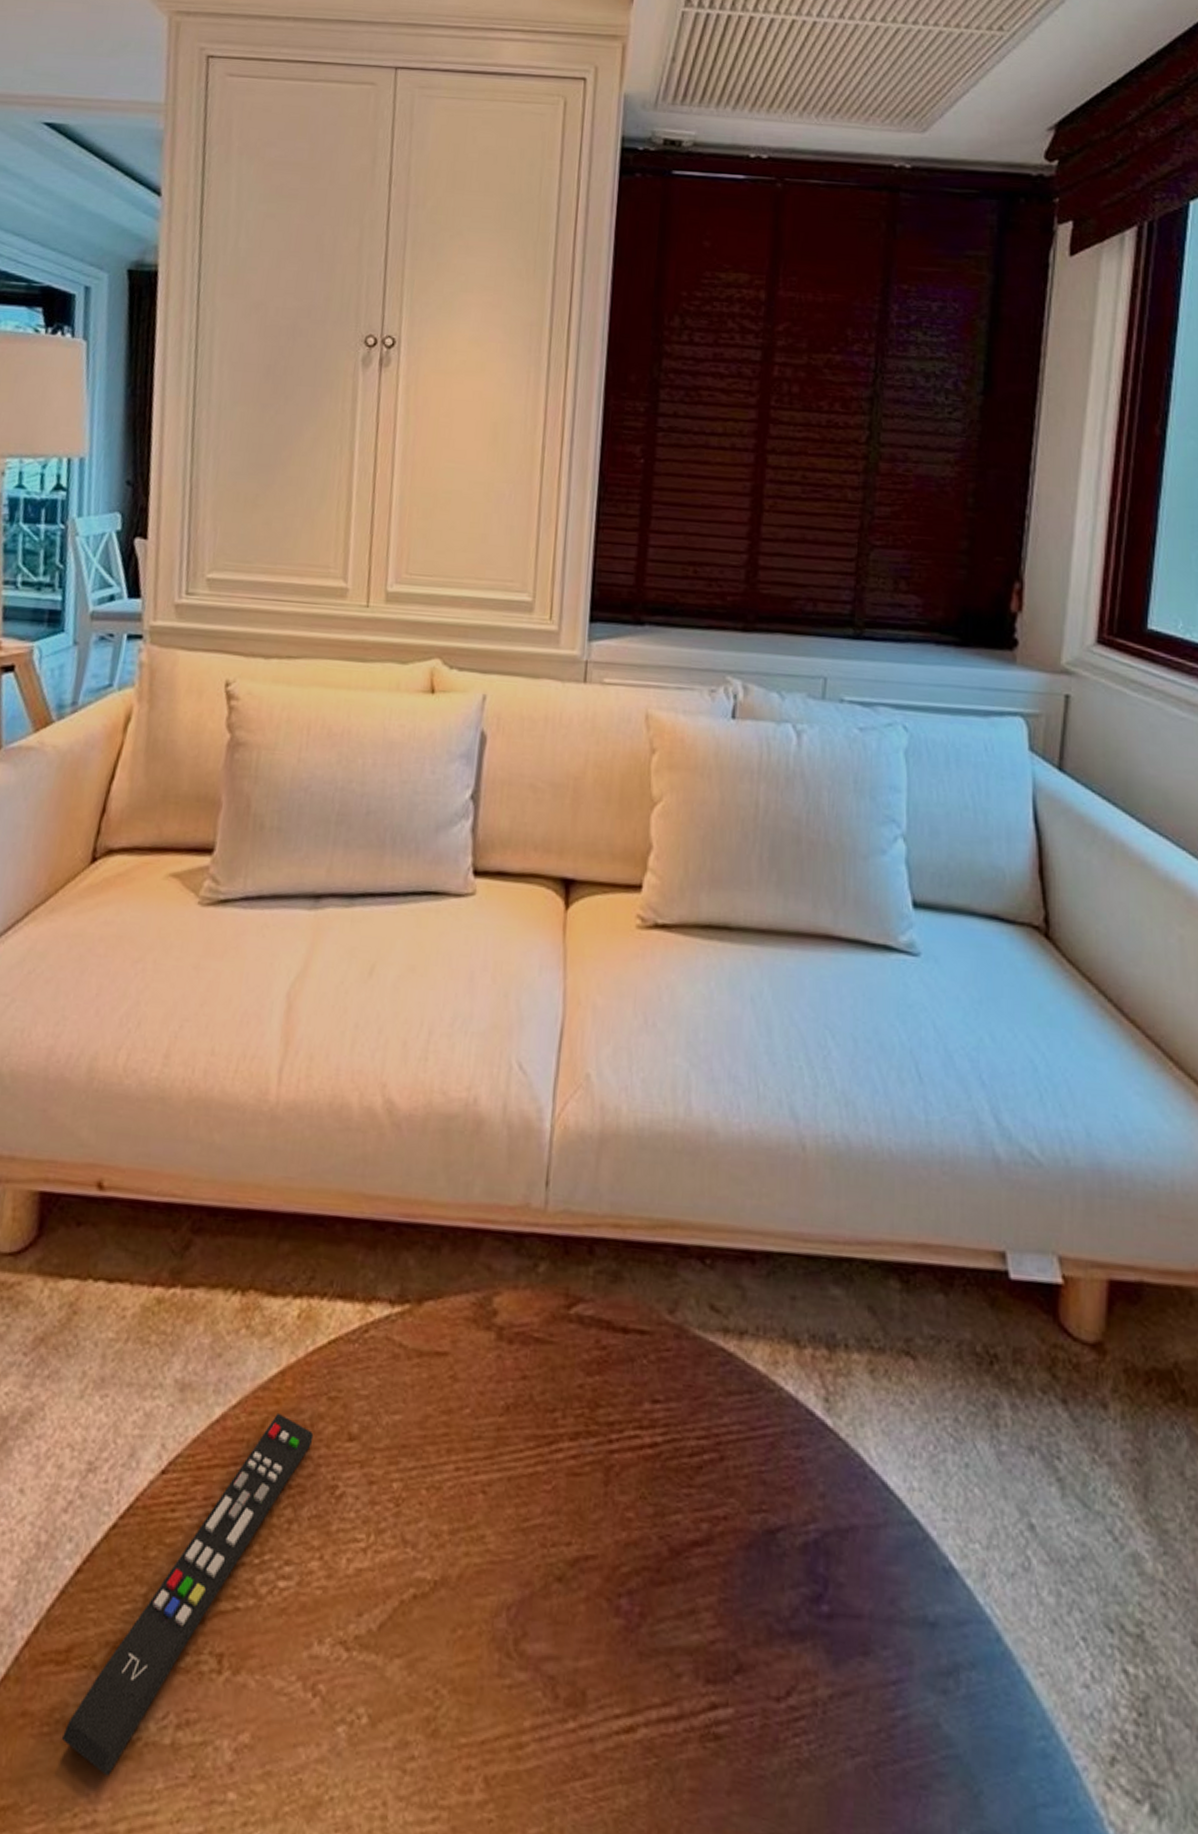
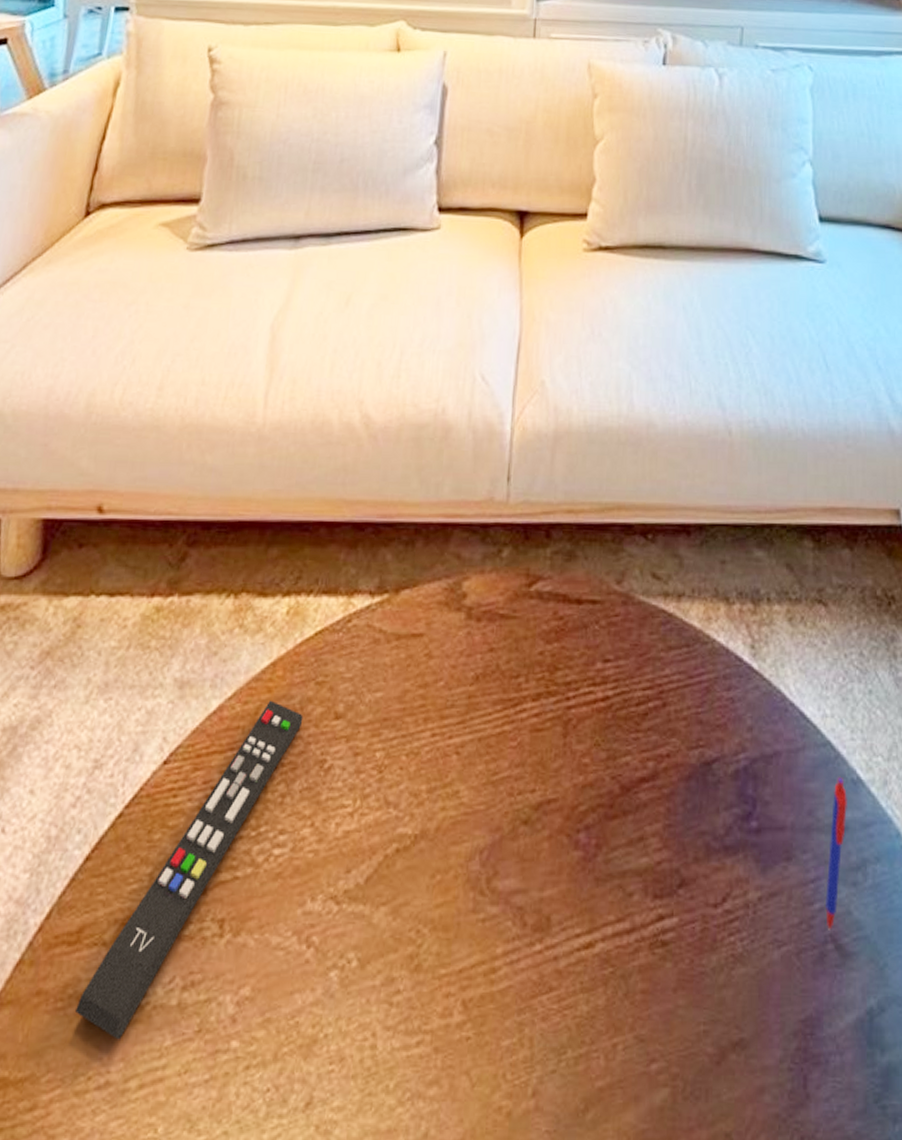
pen: none [909,1562,937,1744] -> present [825,776,847,930]

